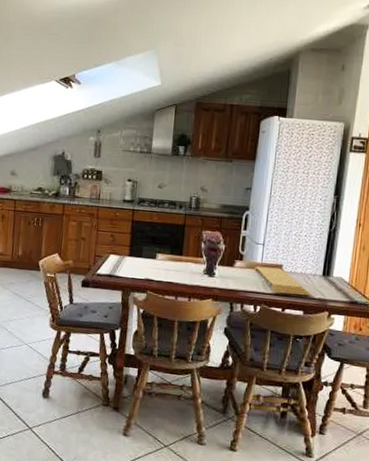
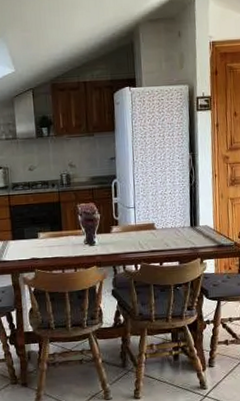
cutting board: present [254,266,312,296] -> none [130,226,184,250]

